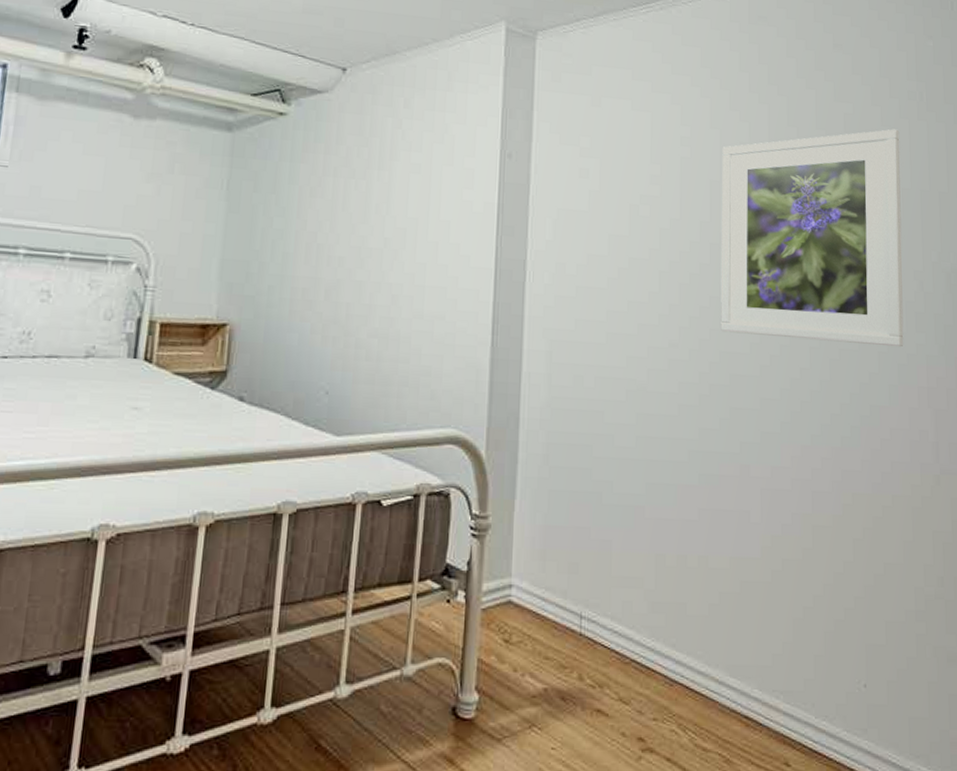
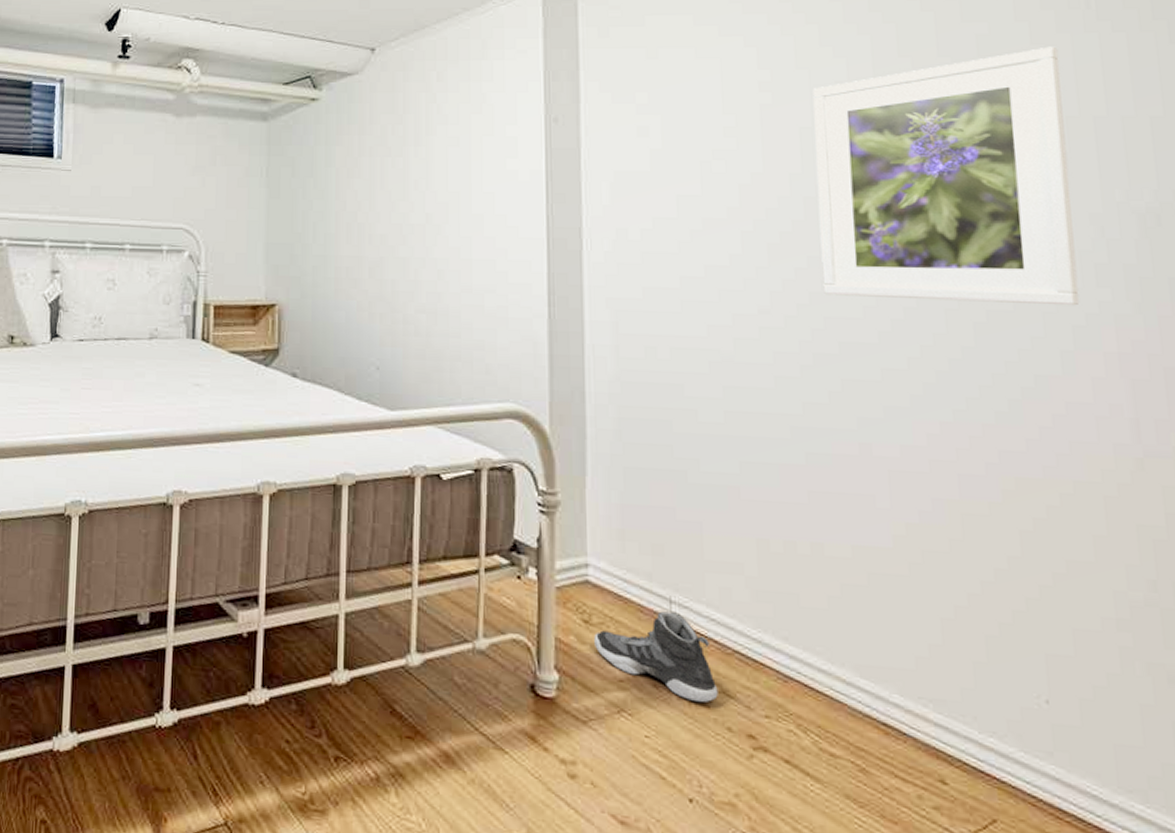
sneaker: none [513,627,616,710] -> present [594,611,718,702]

